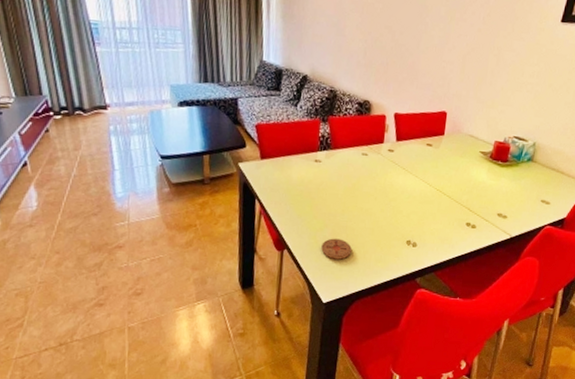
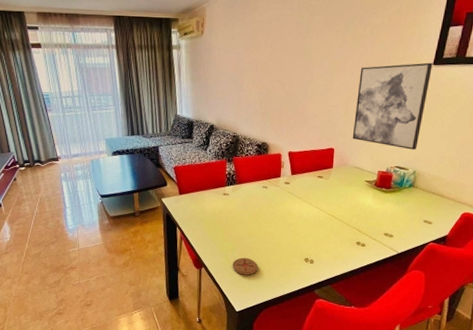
wall art: none [468,18,561,119] -> present [352,62,433,150]

